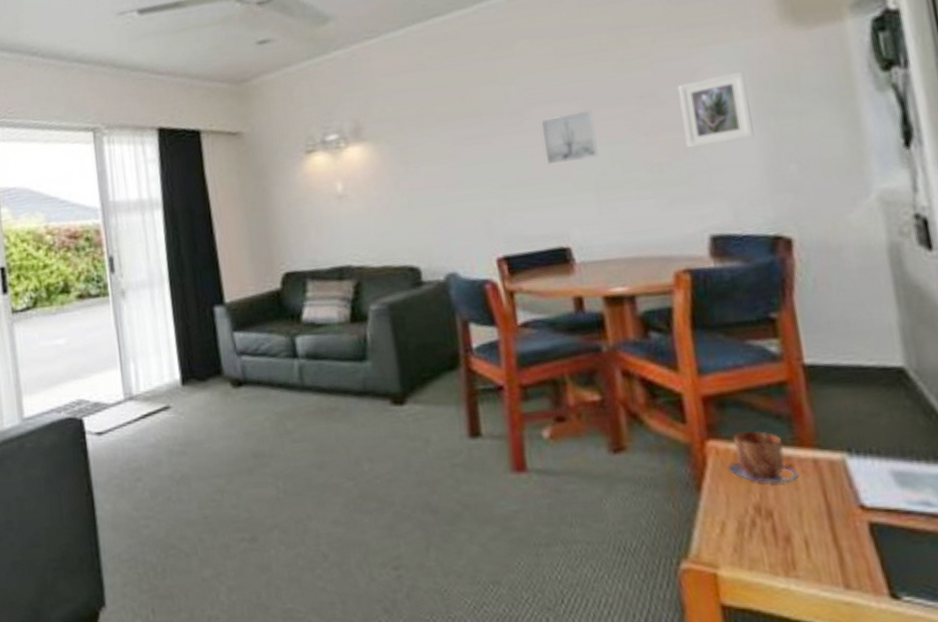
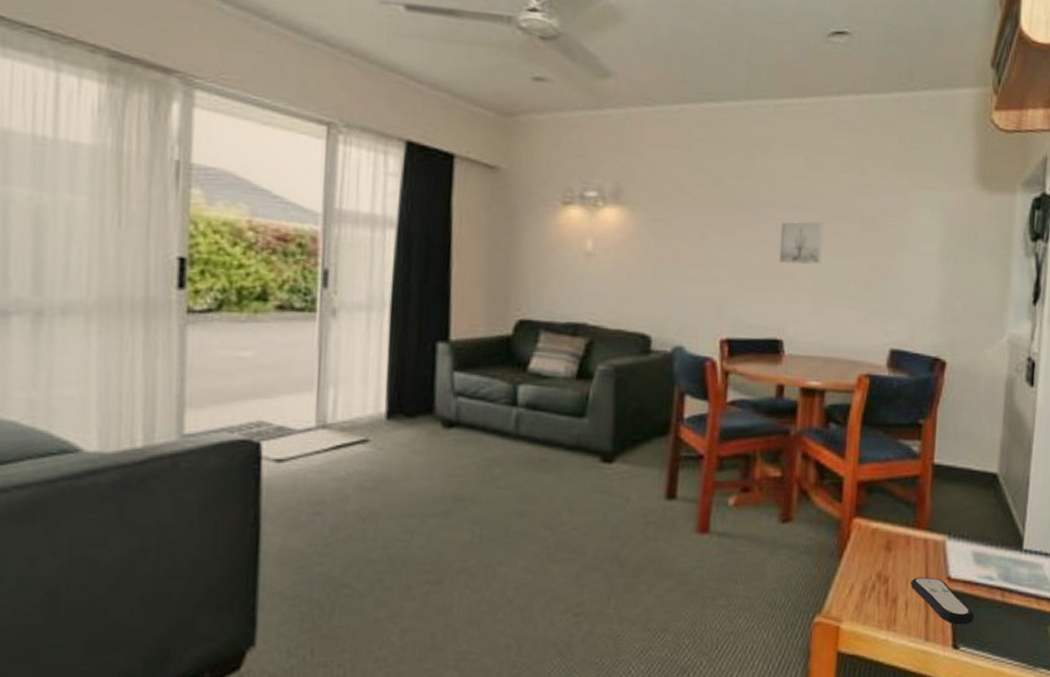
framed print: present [678,71,754,148] -> none [888,216,941,275]
mug: present [726,431,799,483] -> none [864,512,913,556]
remote control: none [805,507,915,567] -> present [910,577,975,625]

